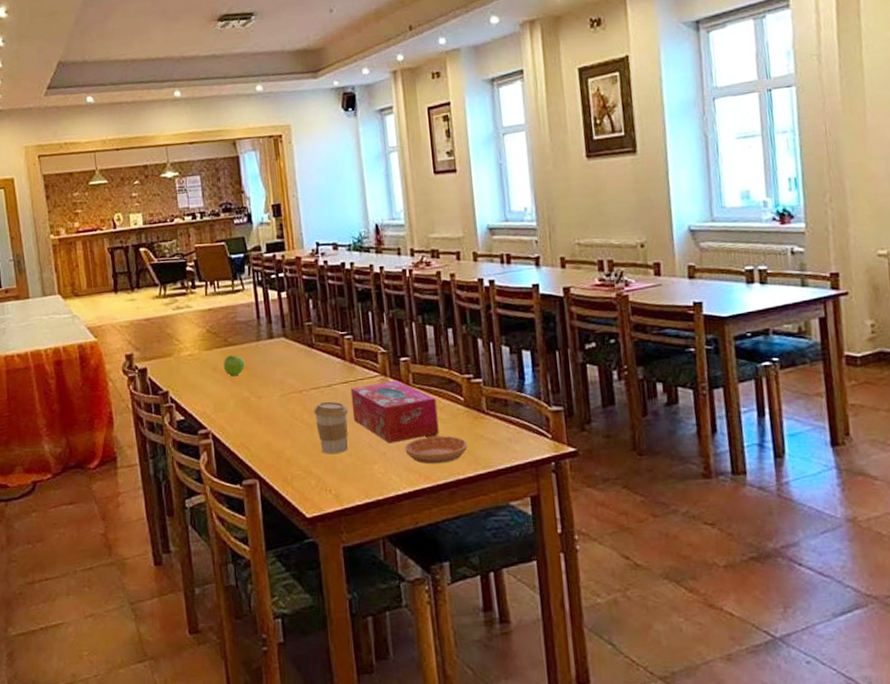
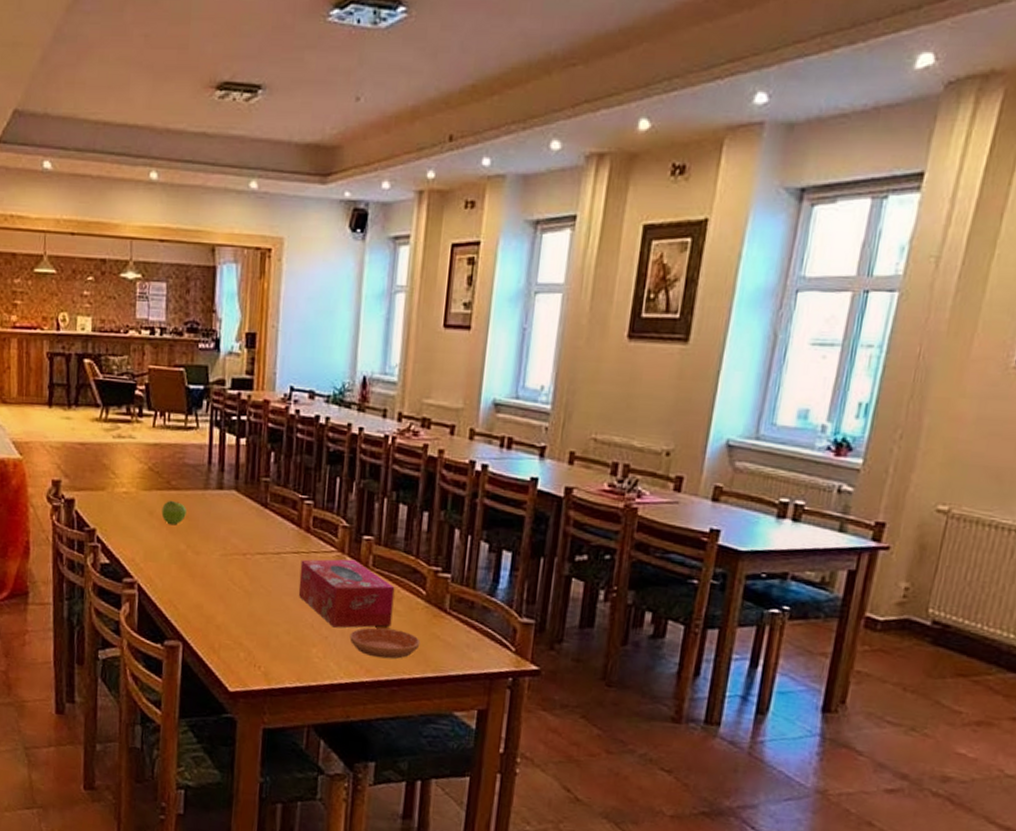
coffee cup: present [314,401,349,455] -> none [255,569,295,629]

